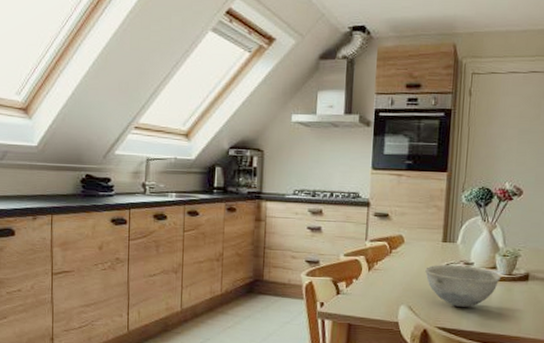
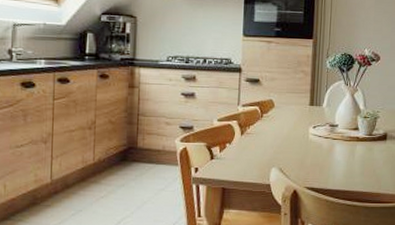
bowl: present [425,264,501,307] -> none [294,127,363,167]

